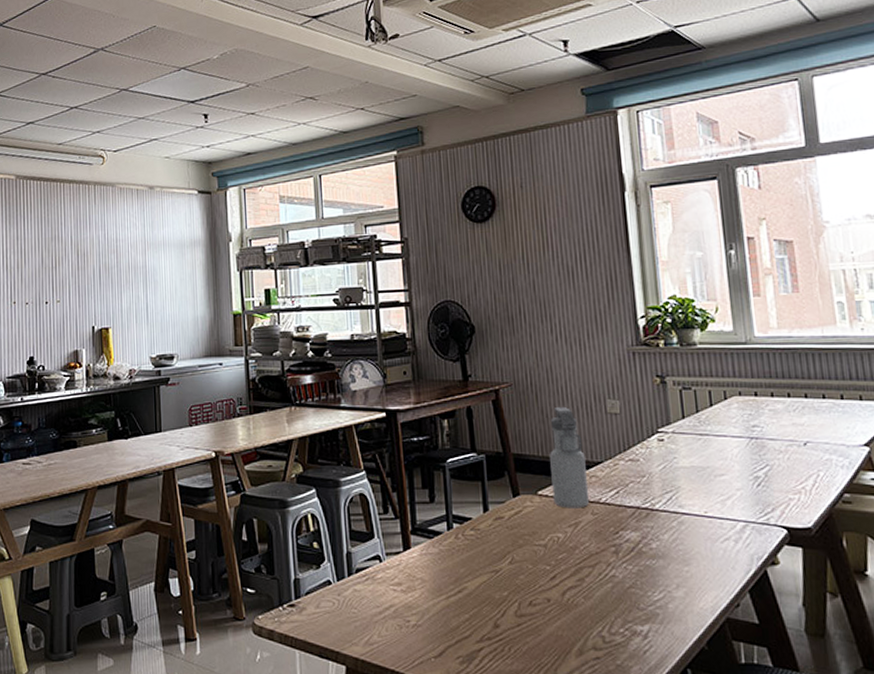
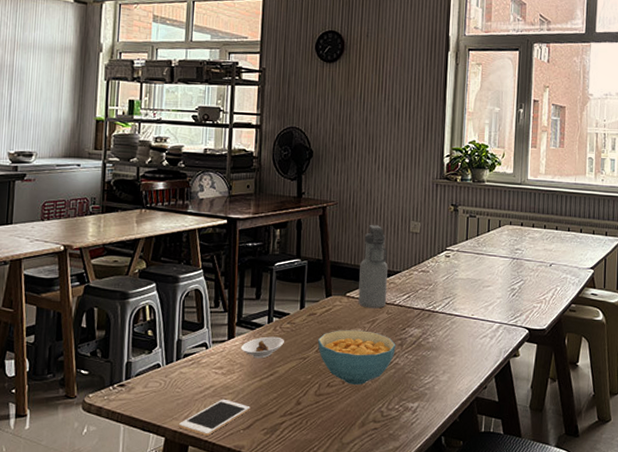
cell phone: none [359,620,440,664] -> present [178,399,250,436]
saucer: none [419,546,470,573] -> present [241,336,284,359]
cereal bowl: none [509,536,610,603] -> present [317,330,396,385]

